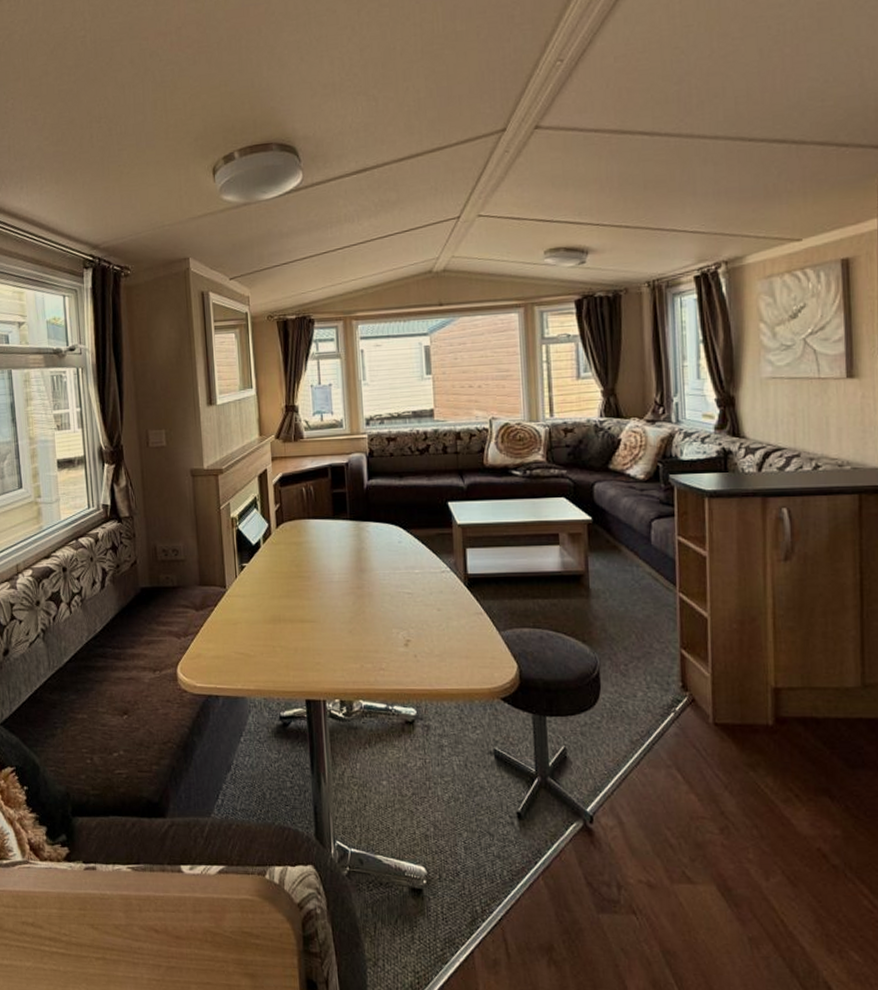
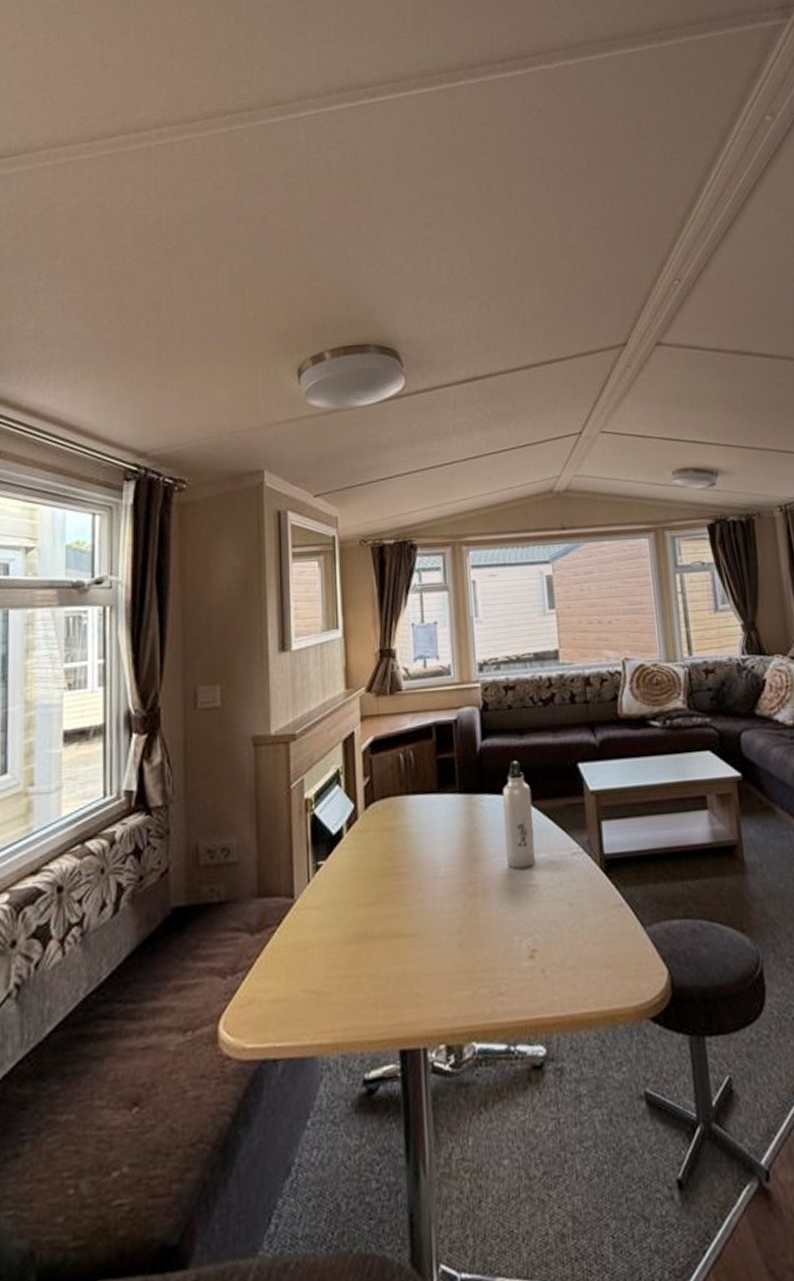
water bottle: none [385,498,411,580] -> present [503,761,535,869]

